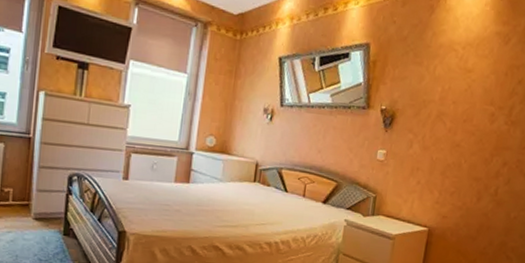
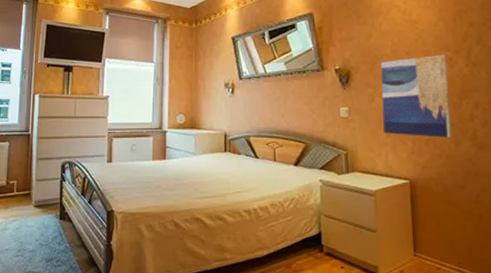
wall art: none [415,107,491,192] -> present [380,54,452,138]

